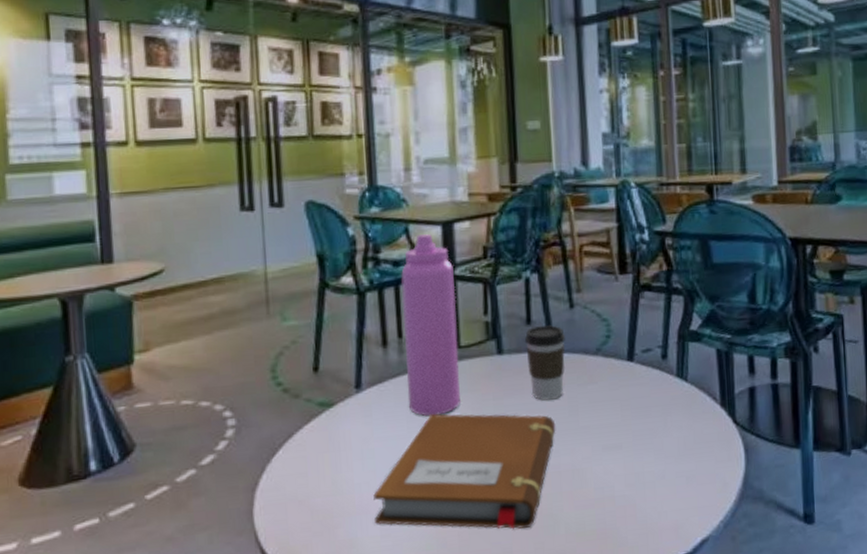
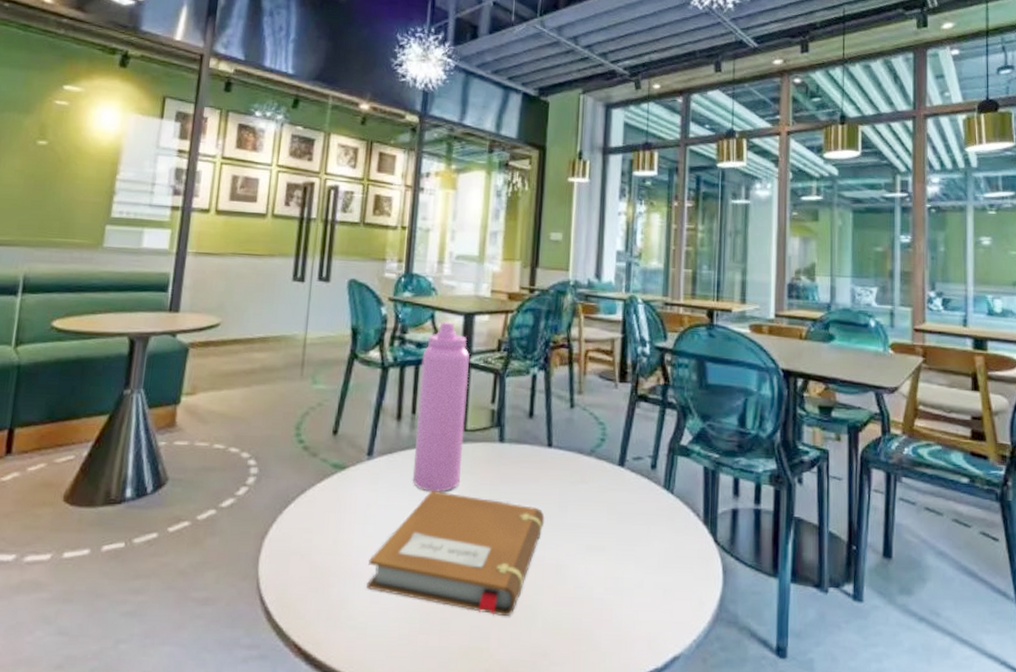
coffee cup: present [524,325,566,401] -> none [525,421,563,493]

